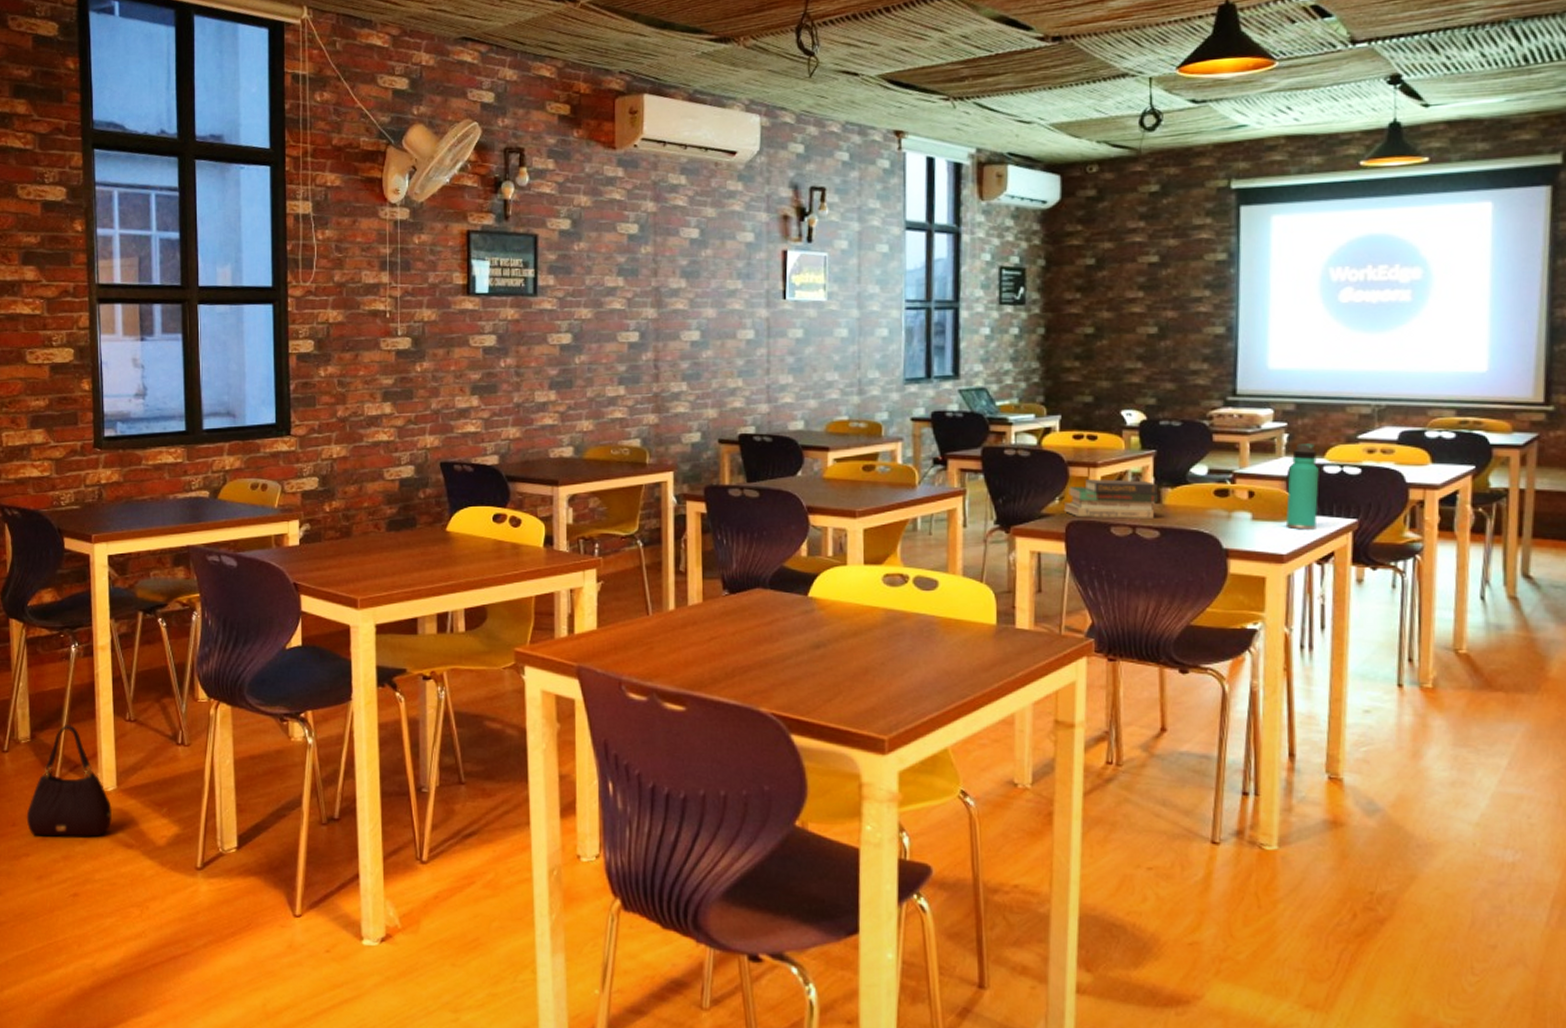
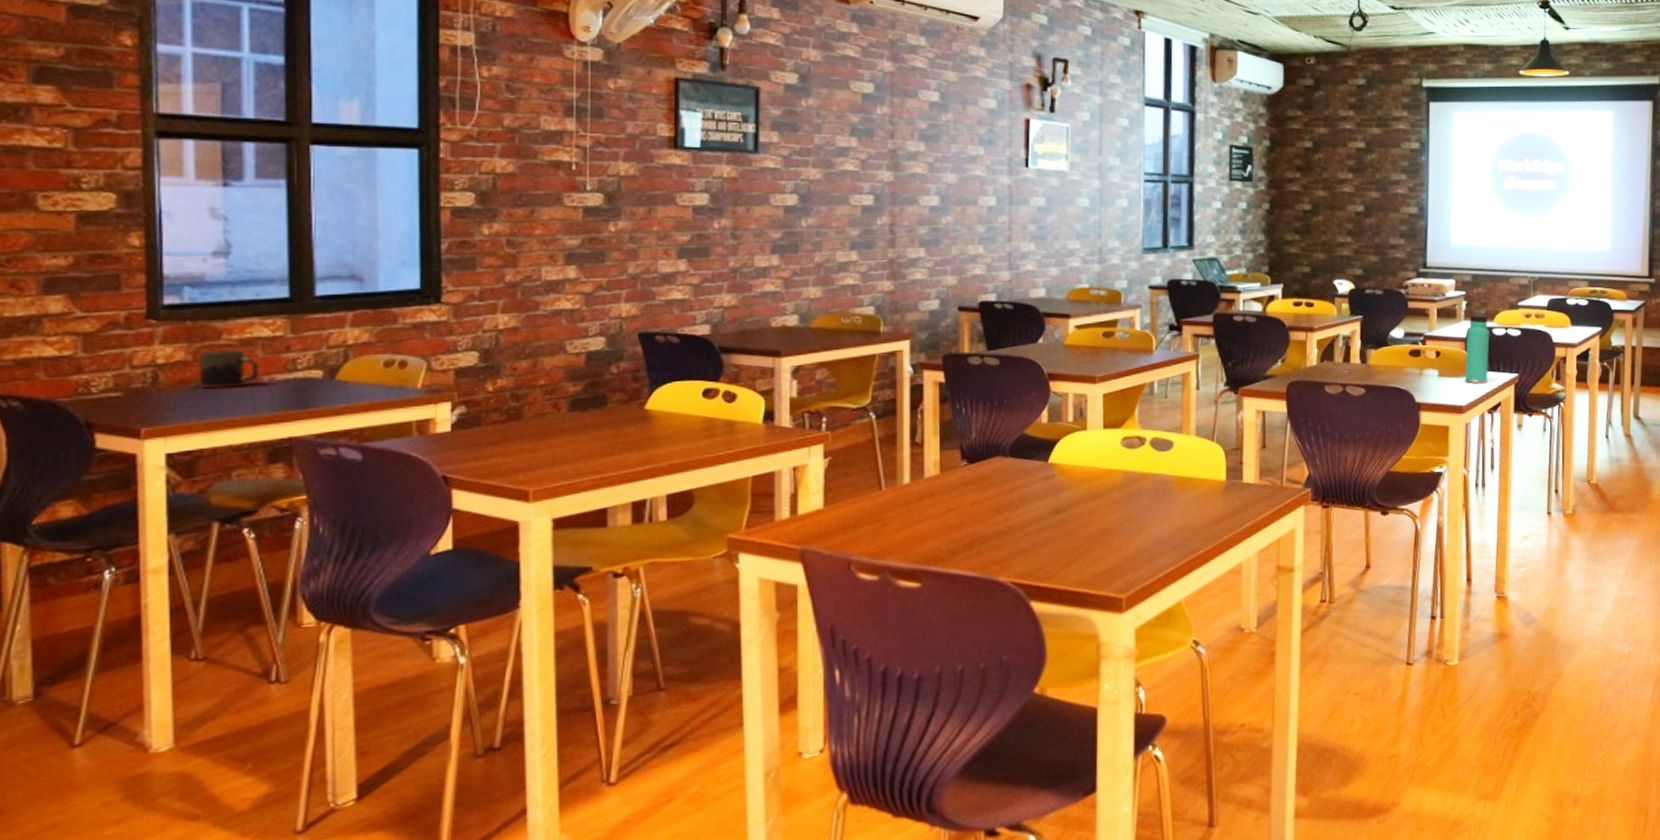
handbag: present [26,725,112,838] -> none [23,673,165,824]
mug: none [127,473,167,504] -> present [198,349,260,389]
books: present [1063,479,1159,520] -> none [1285,342,1365,378]

